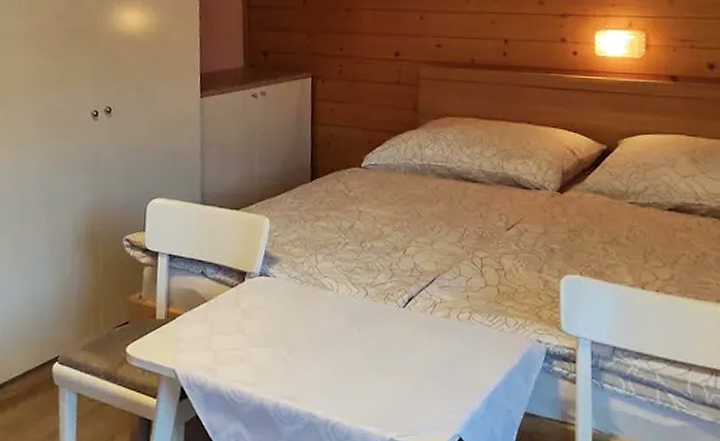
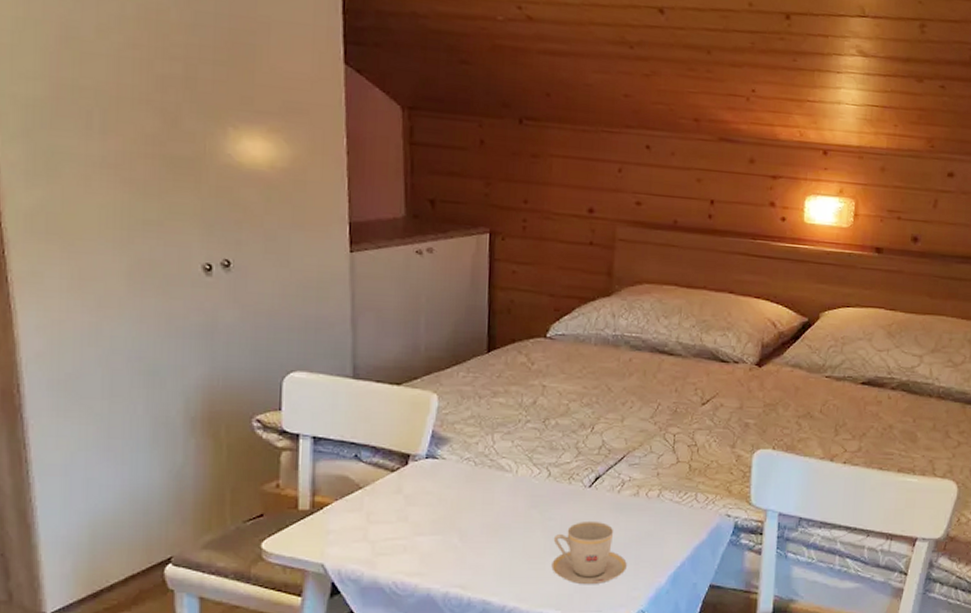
teacup: none [370,340,441,405] -> present [551,520,627,585]

